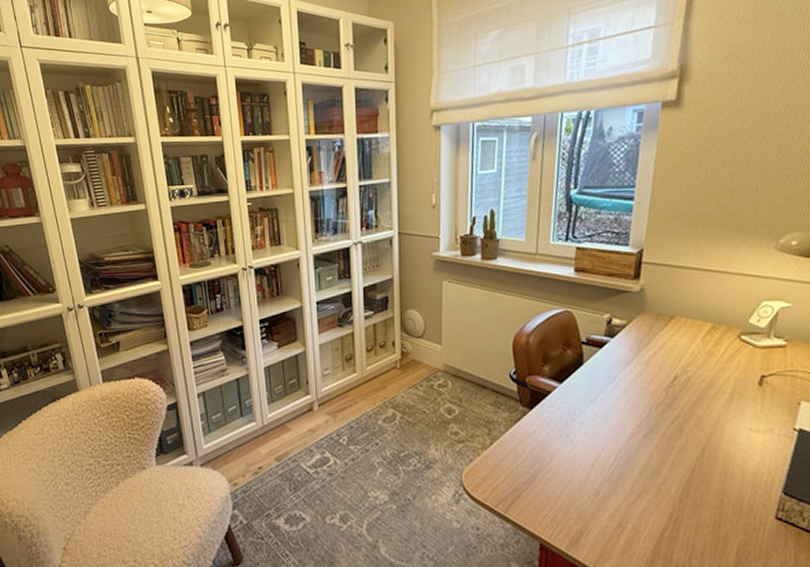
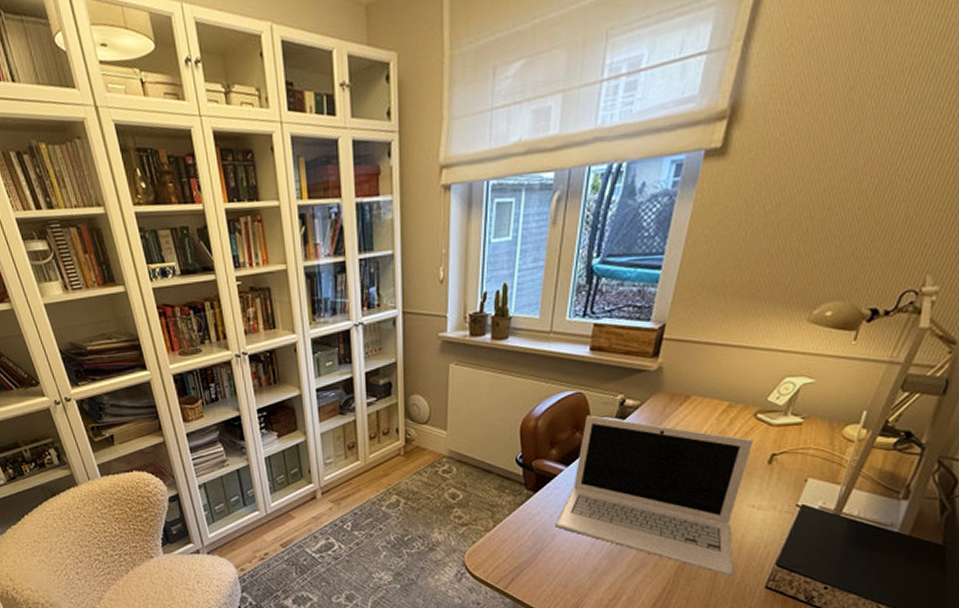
laptop: none [552,333,742,504] -> present [555,415,754,576]

